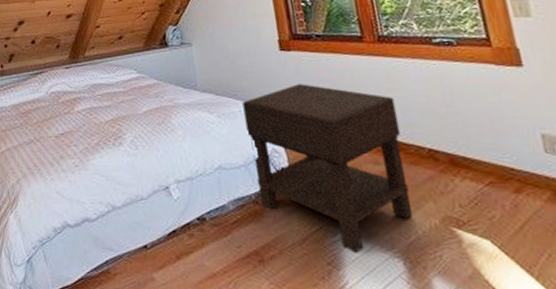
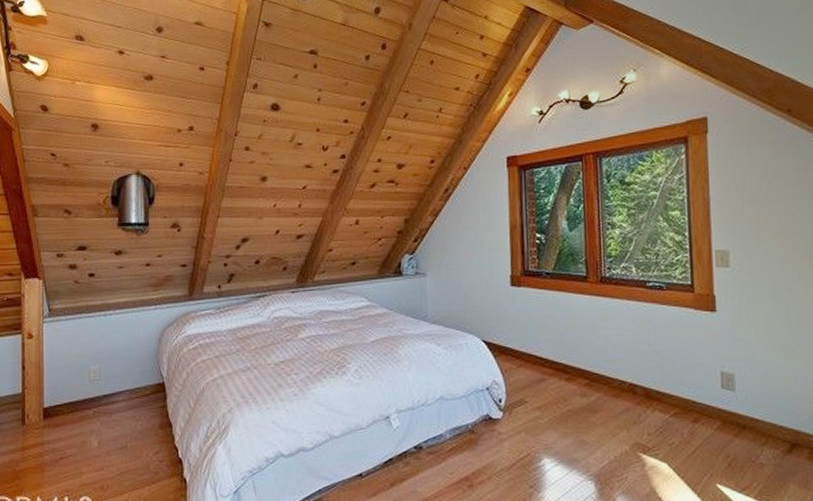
nightstand: present [242,84,414,253] -> none [470,319,609,477]

